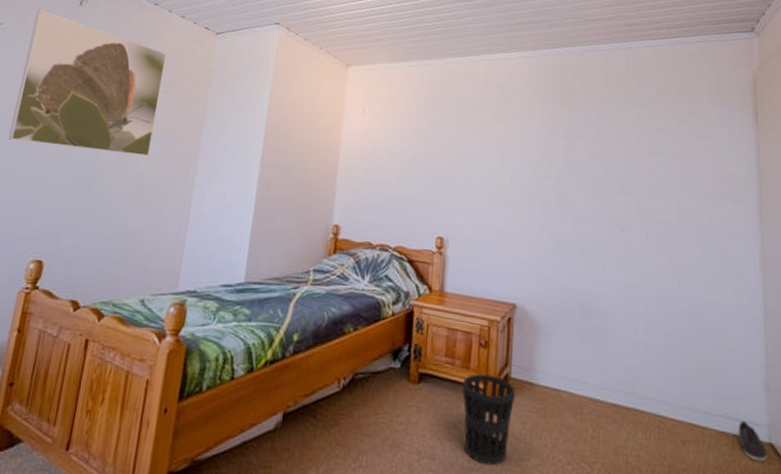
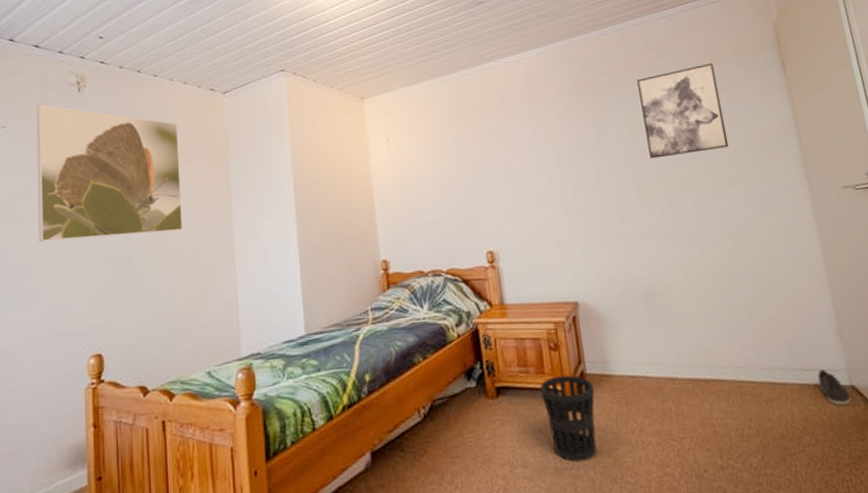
wall art: none [612,98,691,183] -> present [637,62,729,159]

